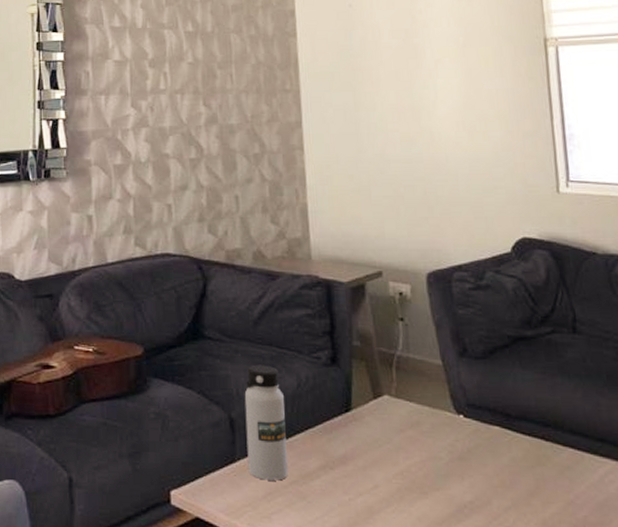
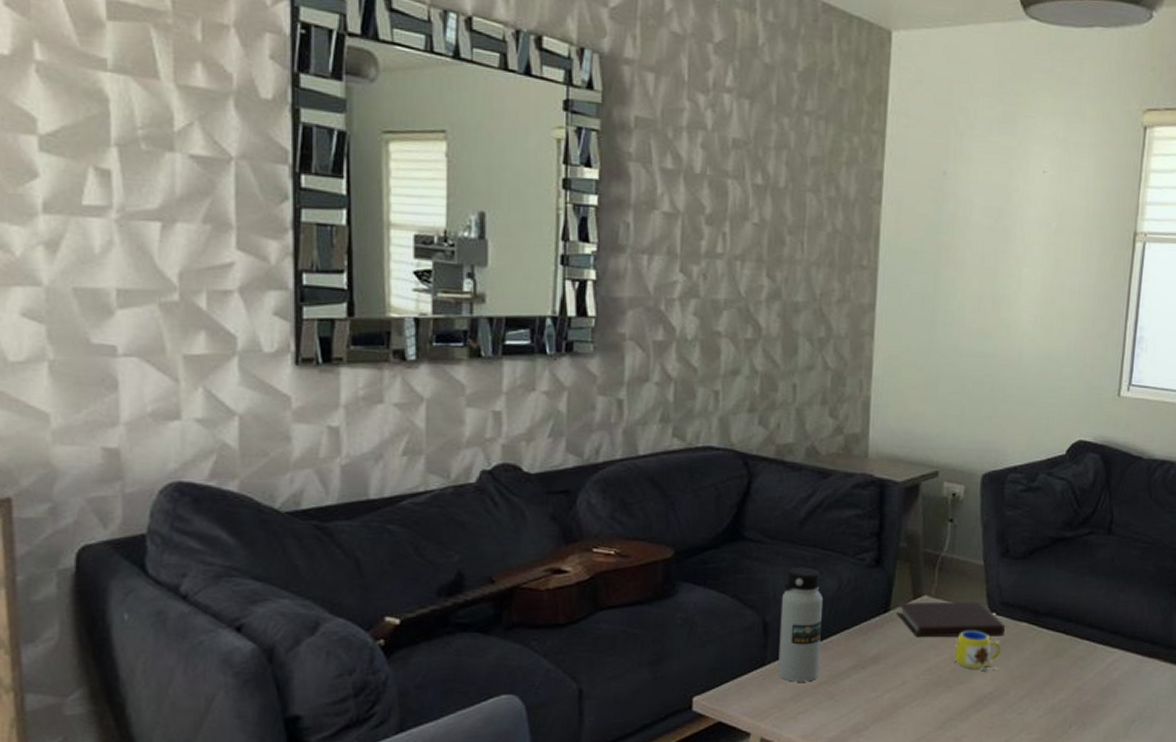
notebook: none [359,402,476,440] -> present [897,601,1005,638]
mug: none [425,432,476,477] -> present [954,630,1001,670]

